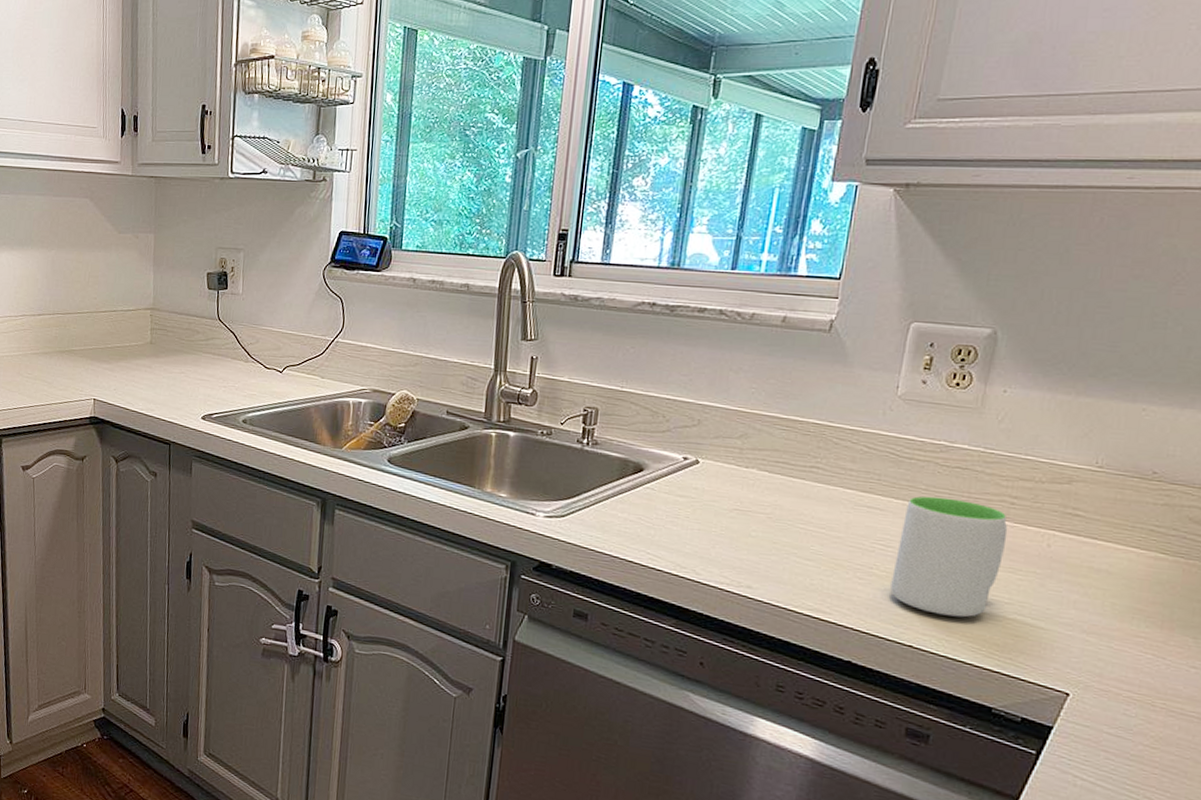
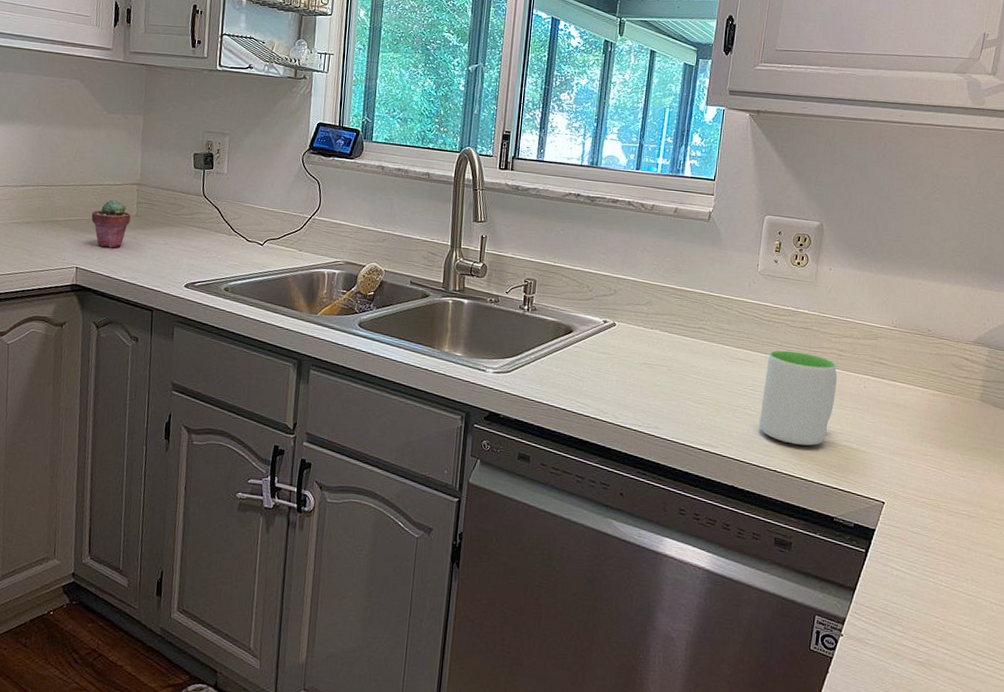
potted succulent: none [106,326,145,378] -> present [91,199,131,248]

